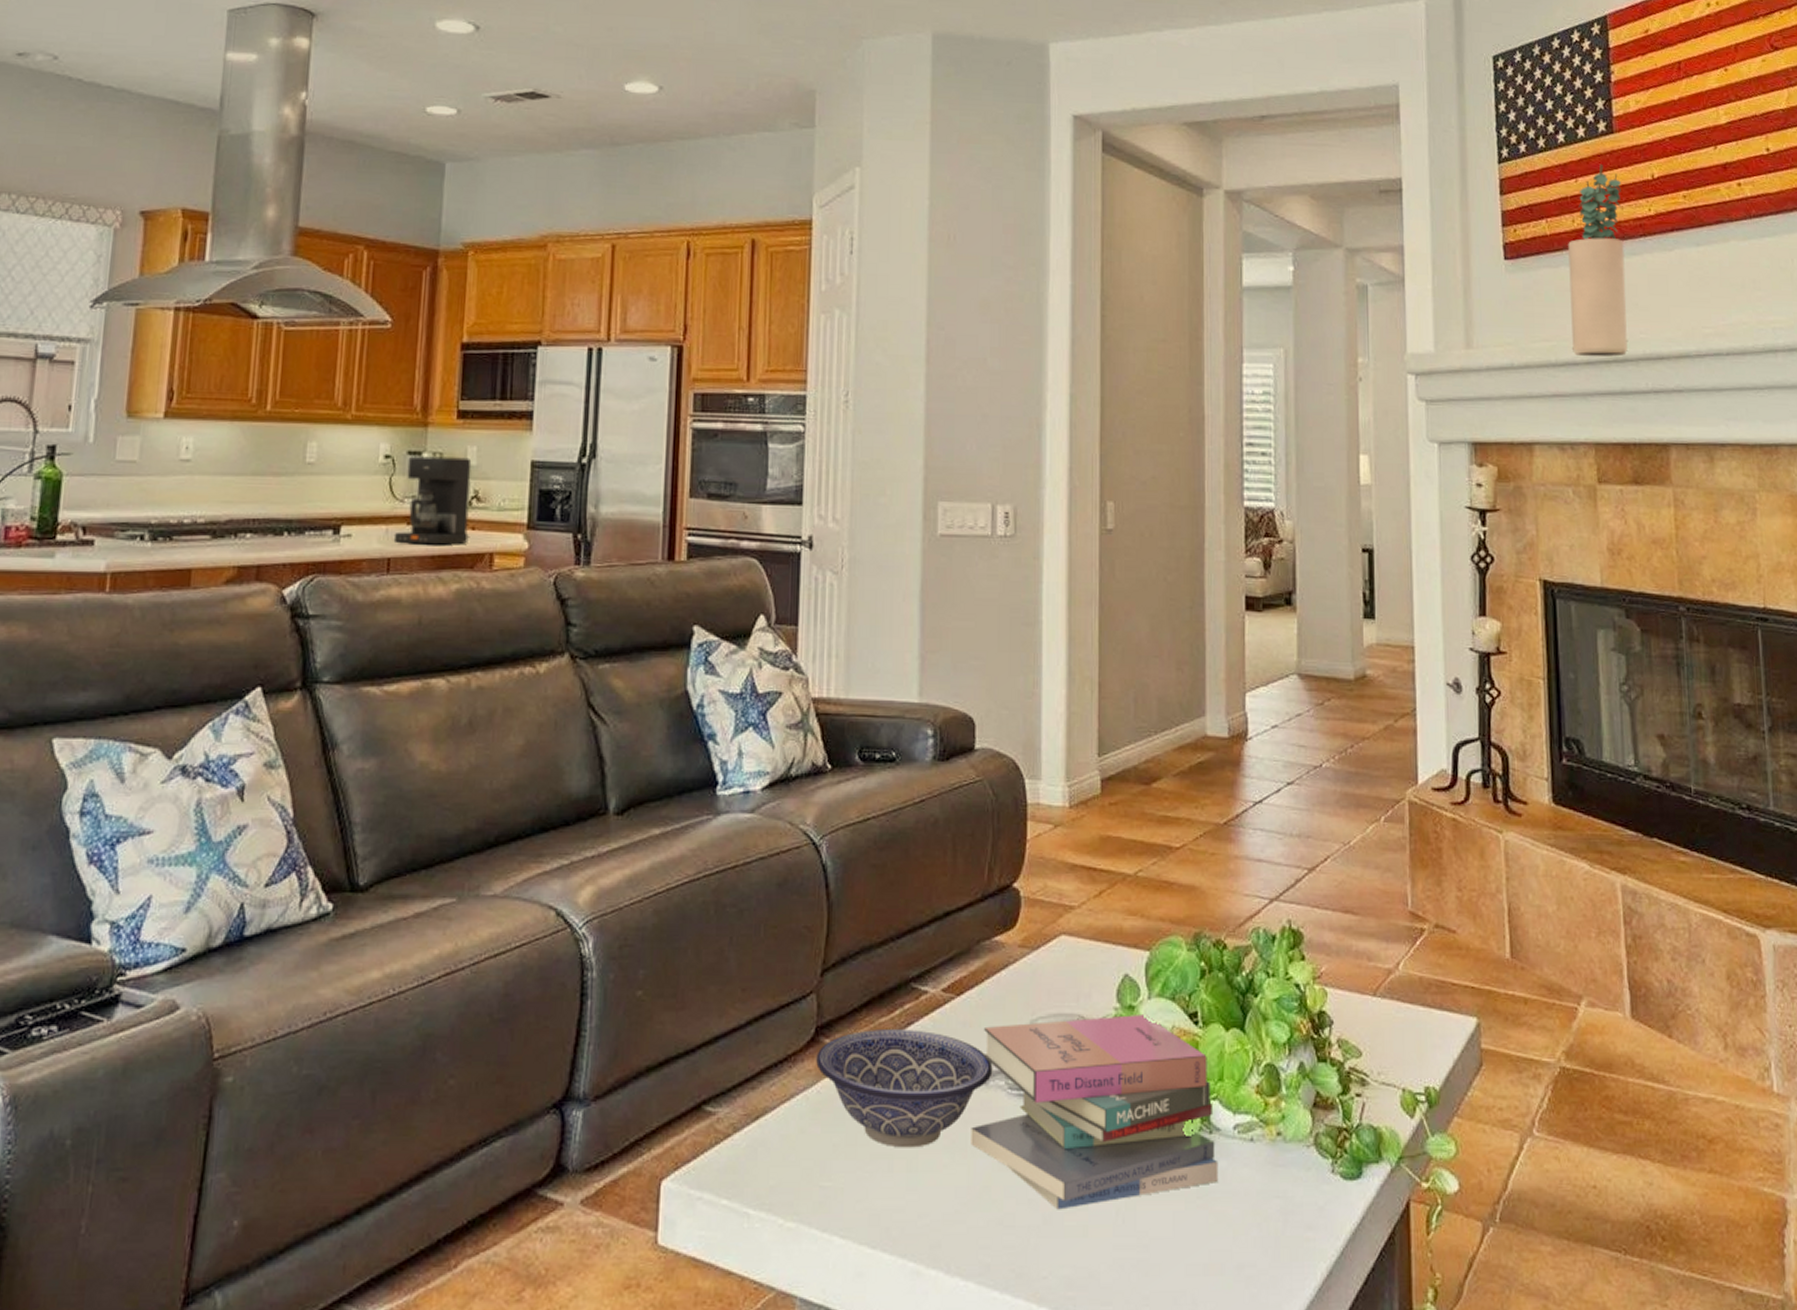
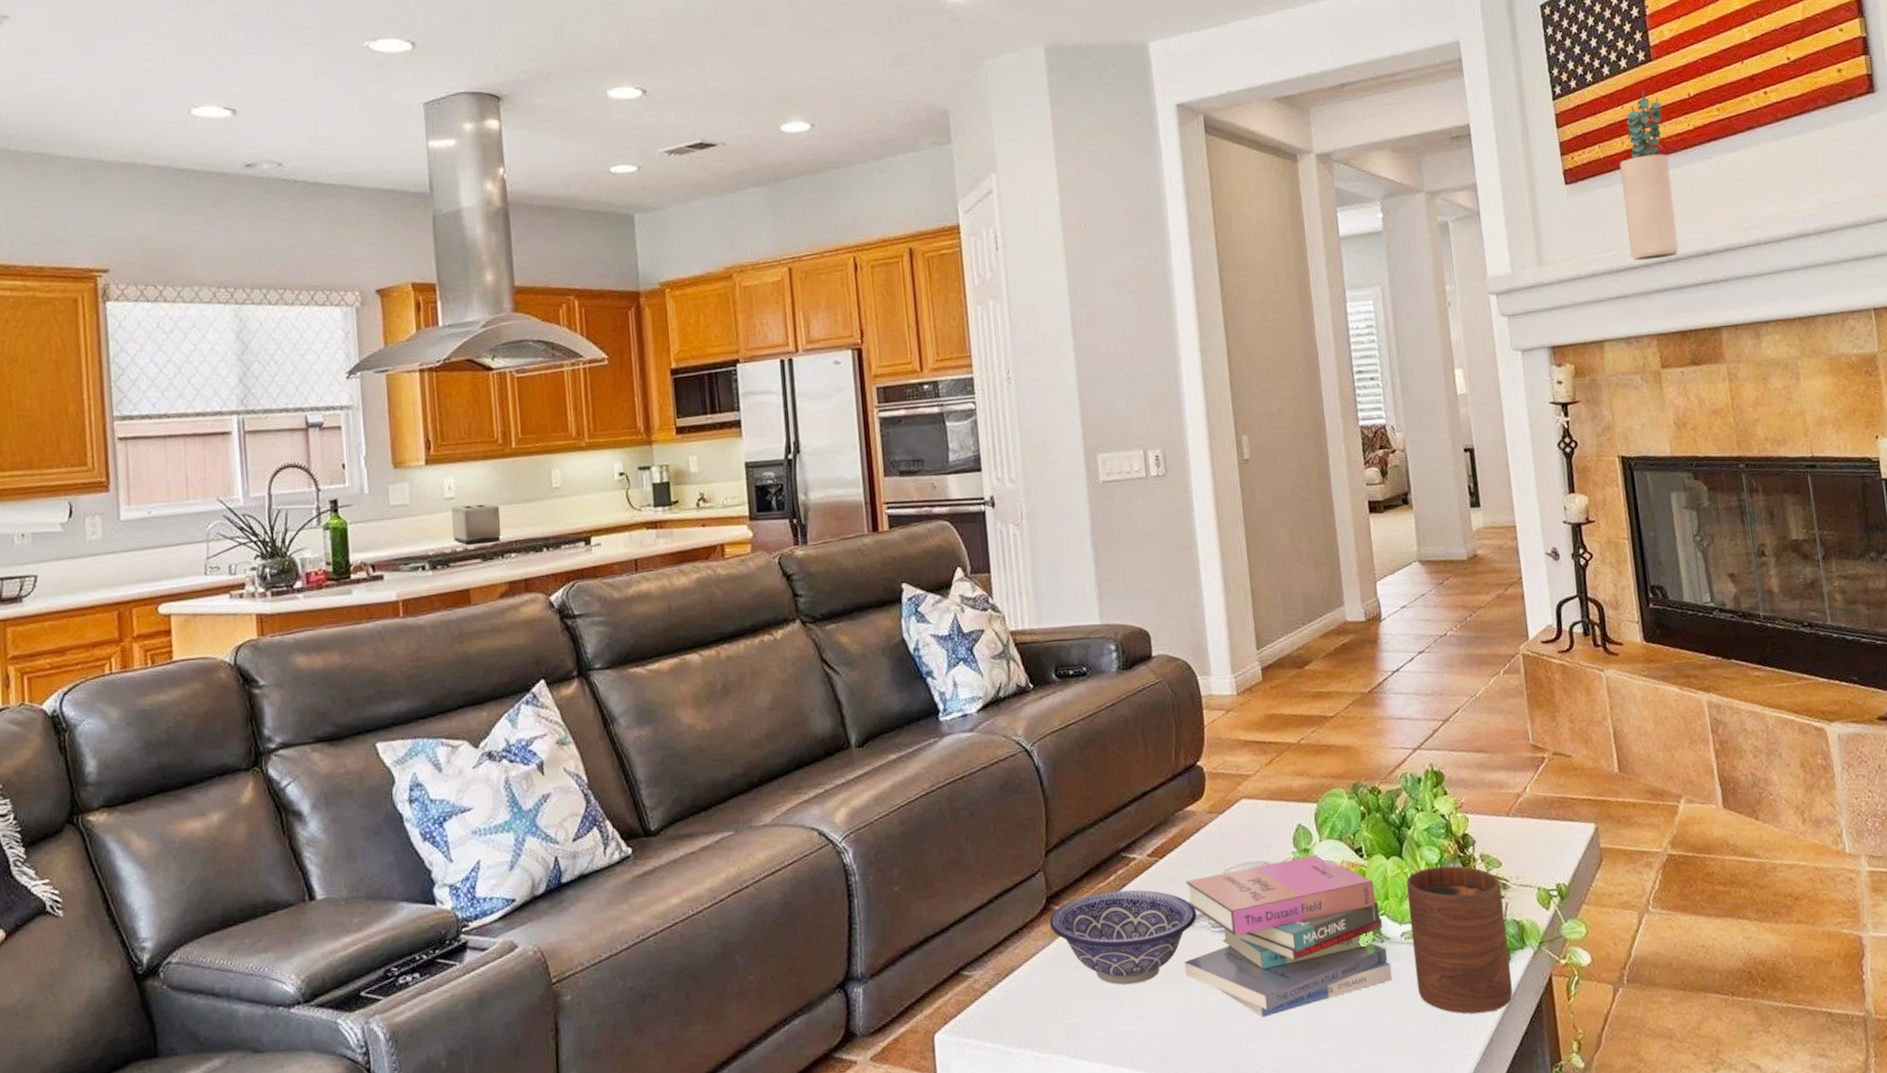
toaster: none [181,470,242,518] -> present [451,503,501,545]
coffee maker: present [393,456,472,545] -> none [637,466,701,546]
cup: none [1246,1048,1361,1238] -> present [1407,865,1513,1015]

